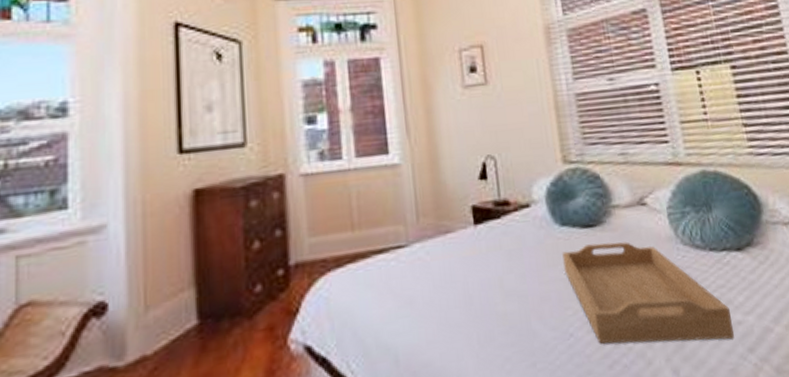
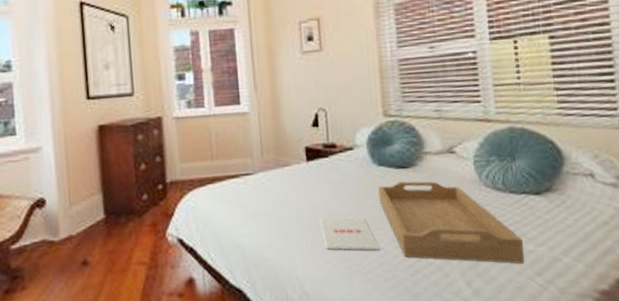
magazine: none [492,295,569,343] -> present [319,216,380,251]

